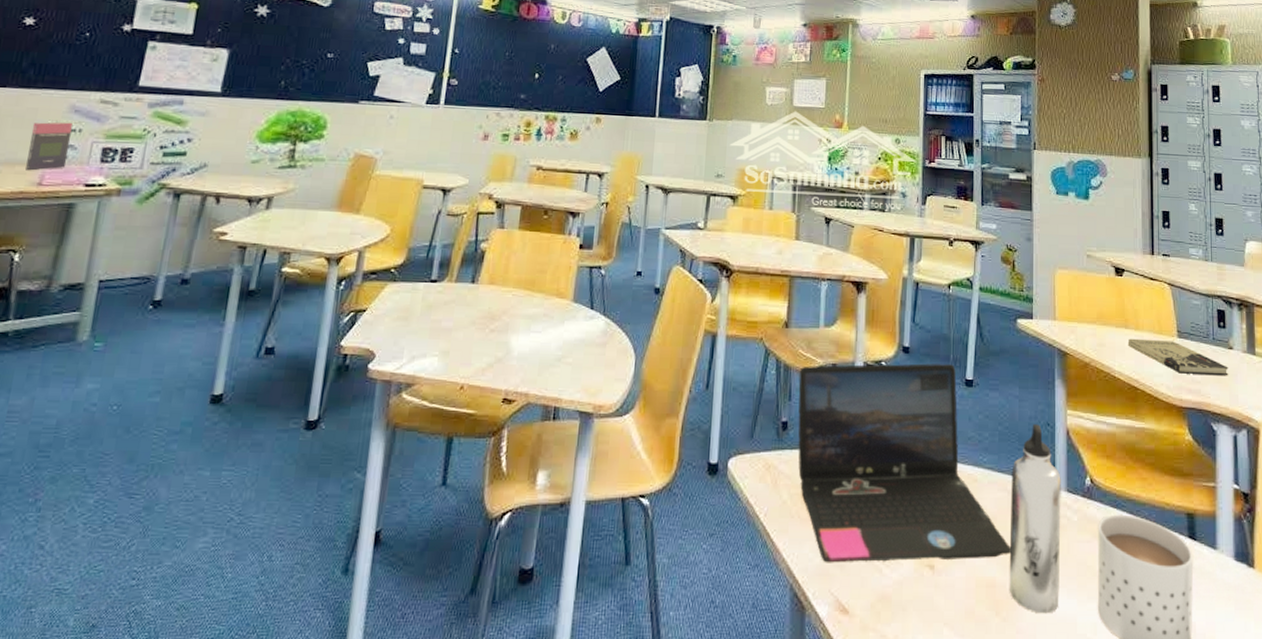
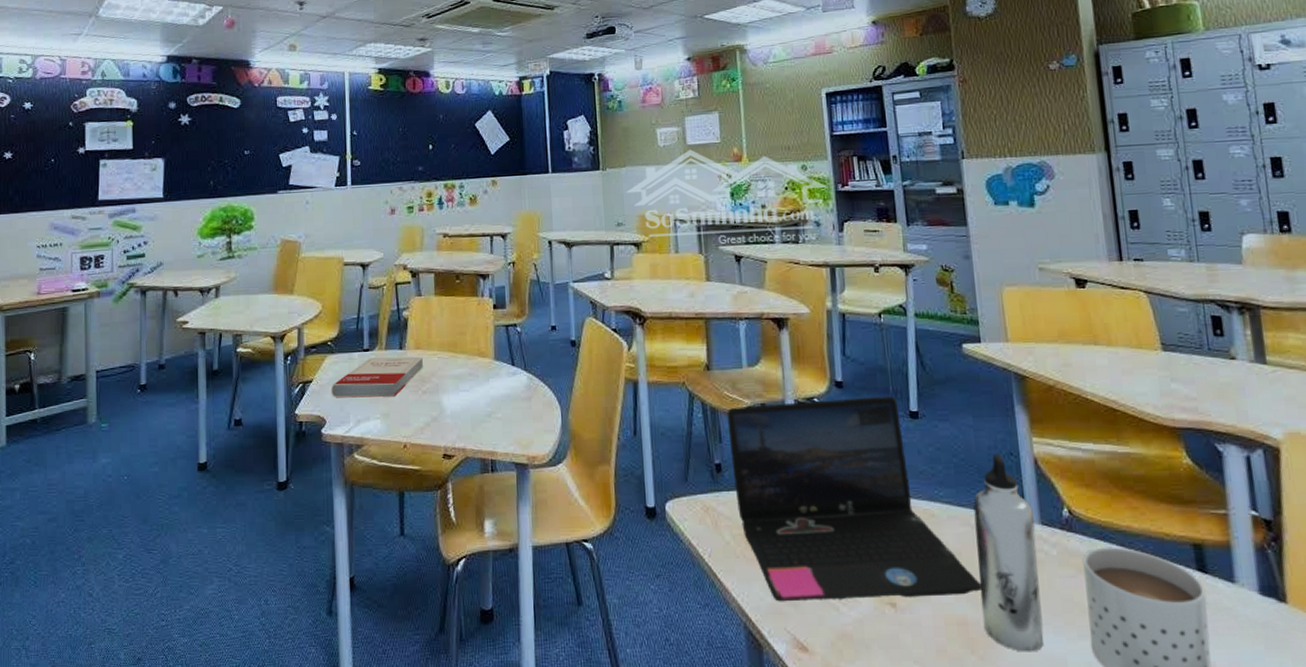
book: present [25,122,73,171] -> none [25,238,56,283]
book: none [386,290,495,333] -> present [331,356,423,398]
book: present [1127,338,1229,376] -> none [1099,355,1233,391]

